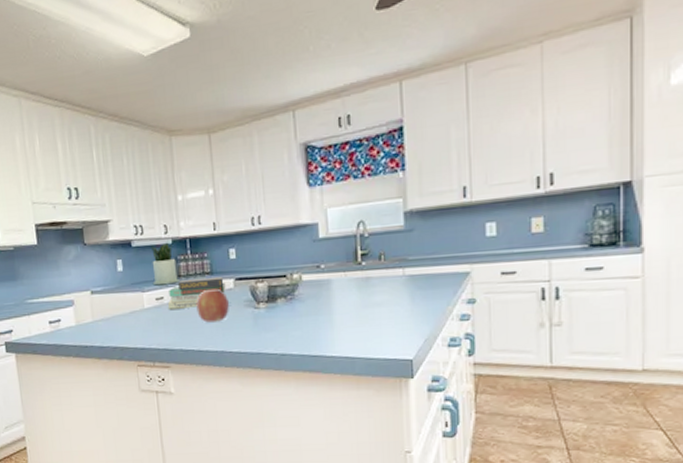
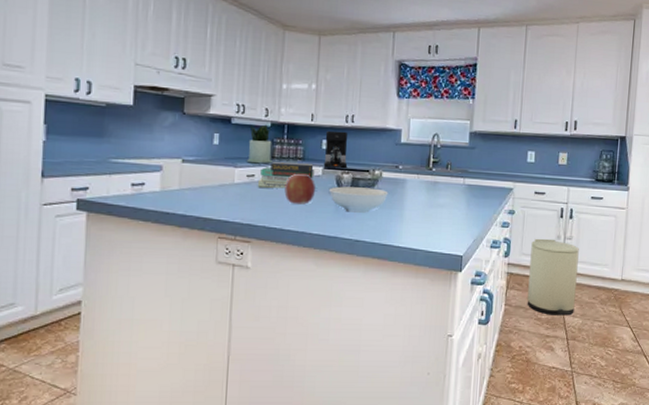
coffee maker: none [231,236,261,279] -> present [323,130,348,169]
bowl: none [243,294,312,324] -> present [328,186,389,213]
pedal bin: none [504,327,574,421] -> present [527,238,579,316]

